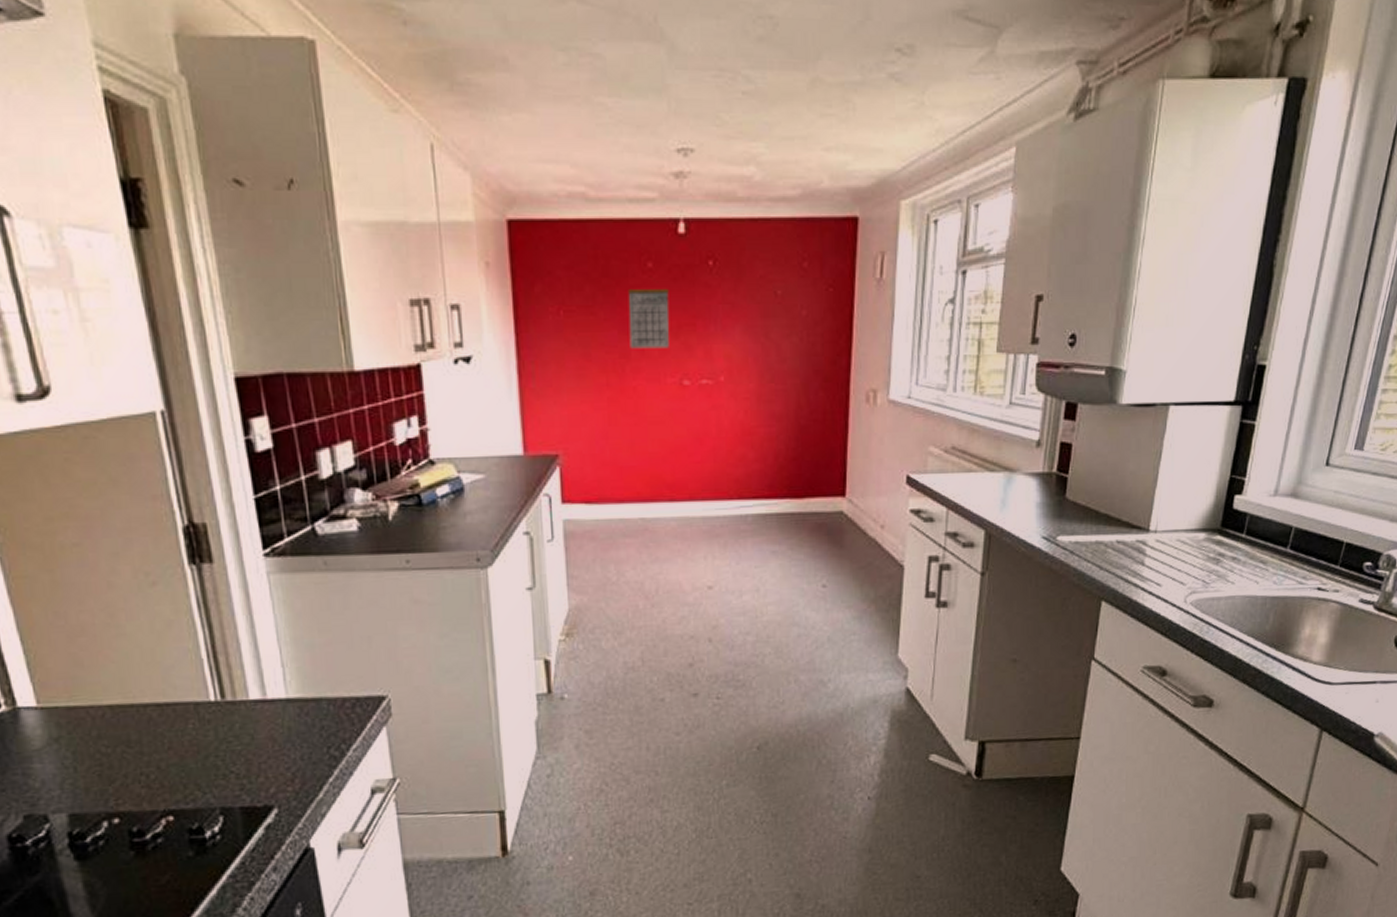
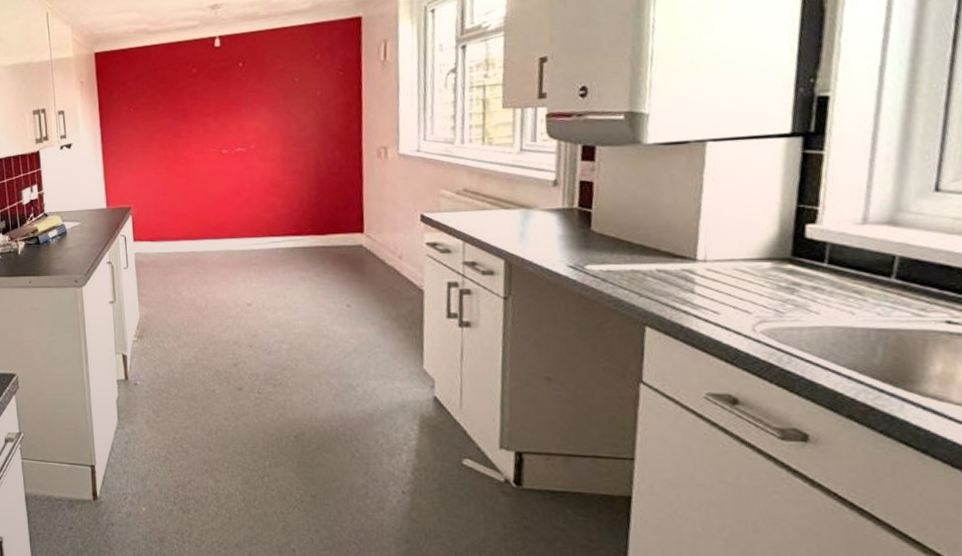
calendar: present [627,288,670,349] -> none [178,85,211,130]

